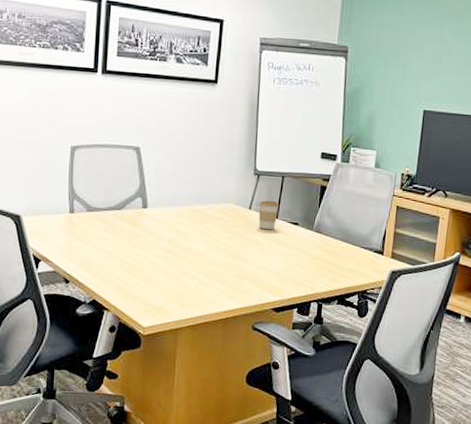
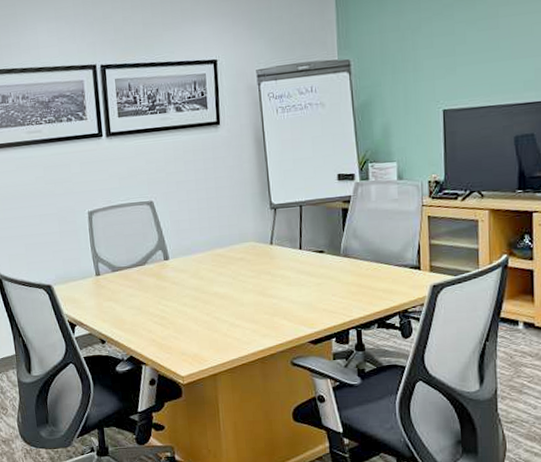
coffee cup: present [258,200,280,229] -> none [279,232,302,262]

